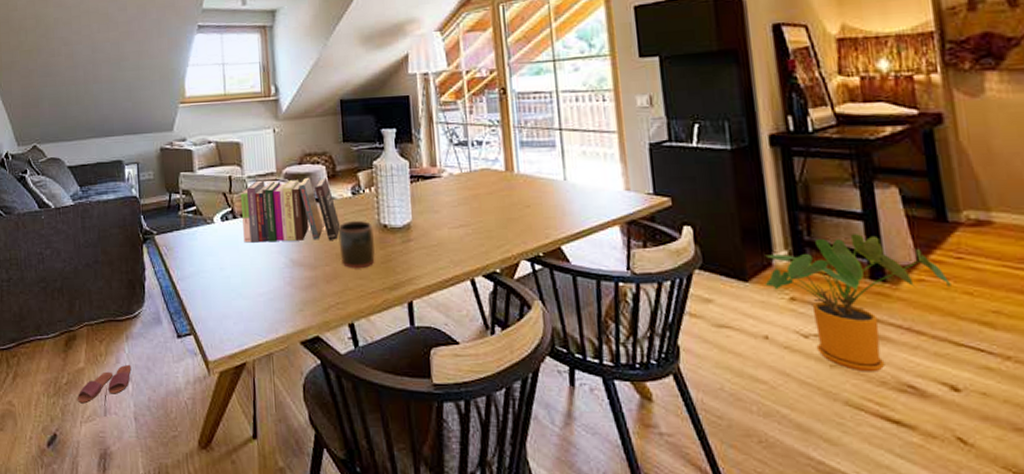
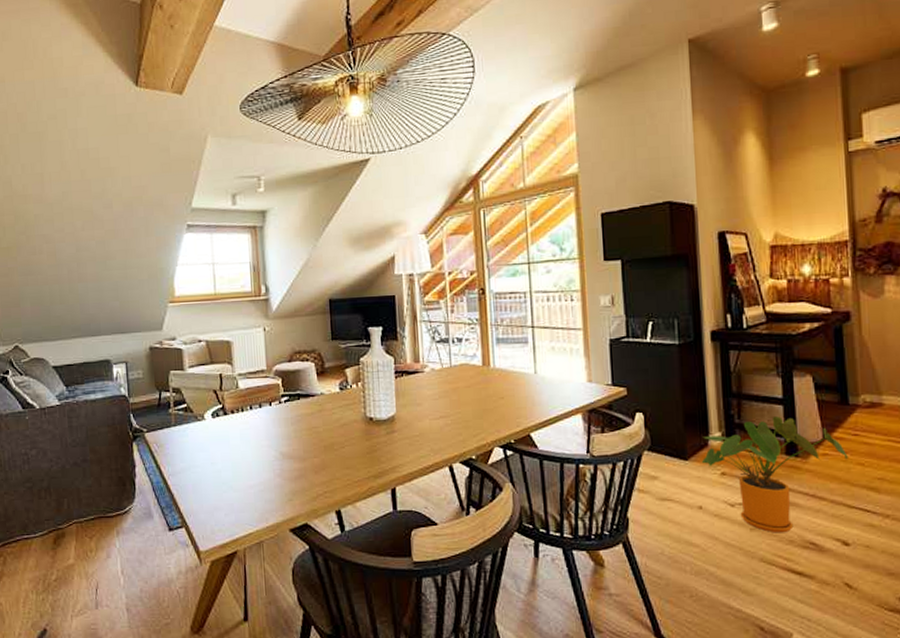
slippers: present [78,364,132,403] -> none [68,558,123,597]
books: present [240,177,341,243] -> none [230,373,329,438]
mug: present [338,221,375,268] -> none [326,415,361,459]

